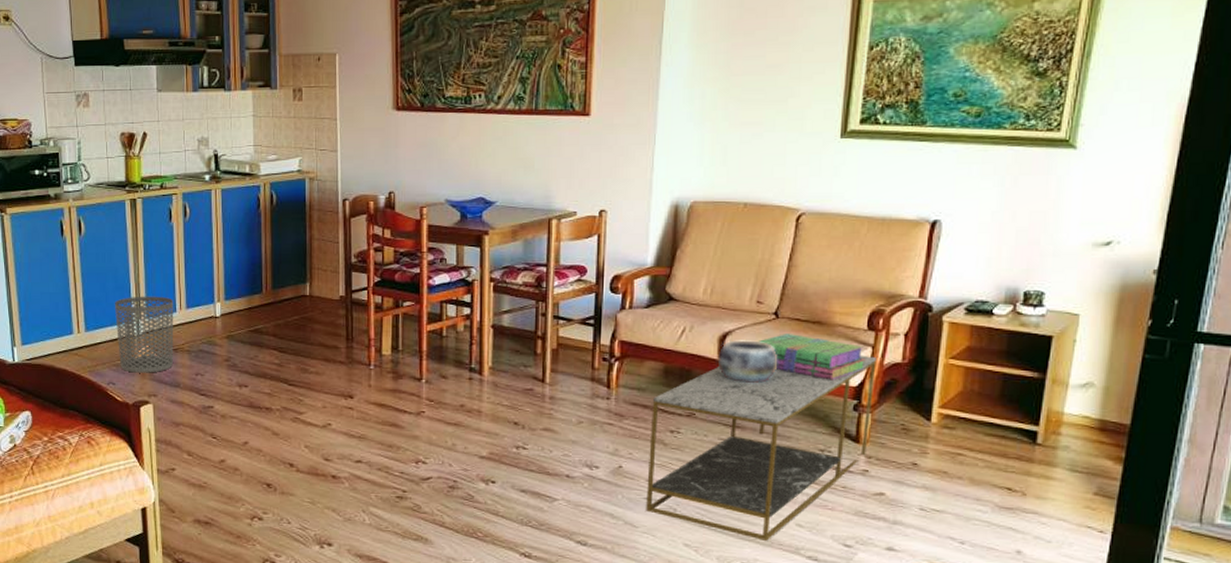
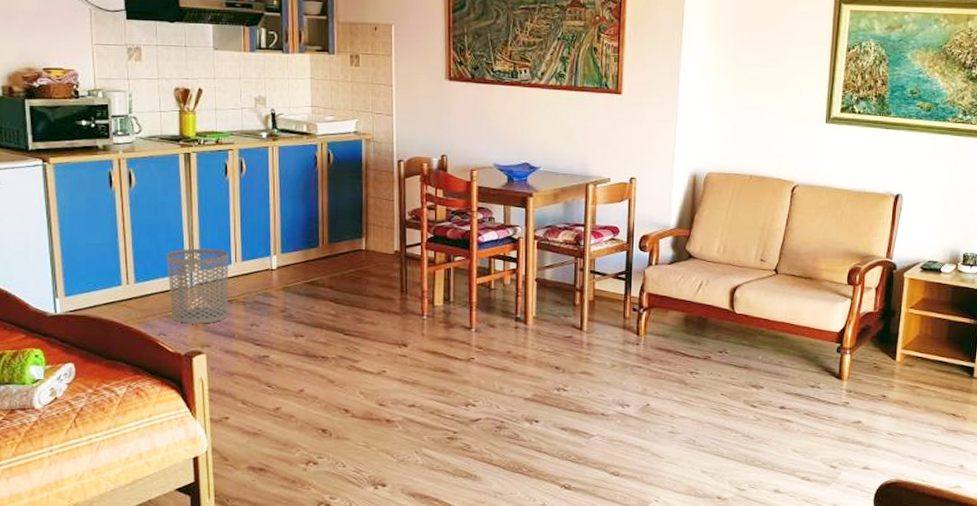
coffee table: present [646,355,876,541] -> none [670,305,854,465]
decorative bowl: present [717,339,778,383] -> none [729,291,778,329]
stack of books: present [757,334,866,380] -> none [761,287,846,327]

